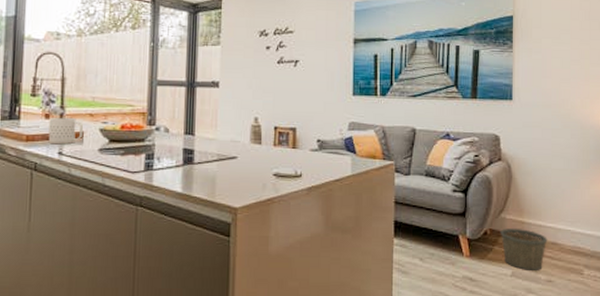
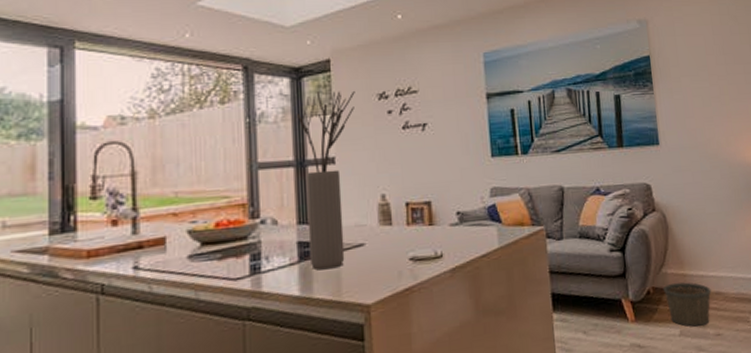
mug: present [48,118,83,145] -> none [118,221,164,258]
vase: none [191,25,240,174] -> present [296,90,355,271]

